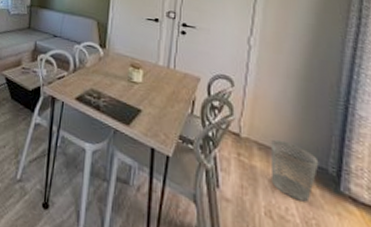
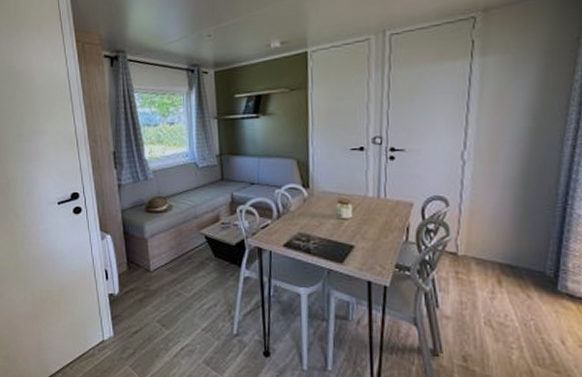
wastebasket: present [271,140,319,203] -> none [489,253,537,306]

